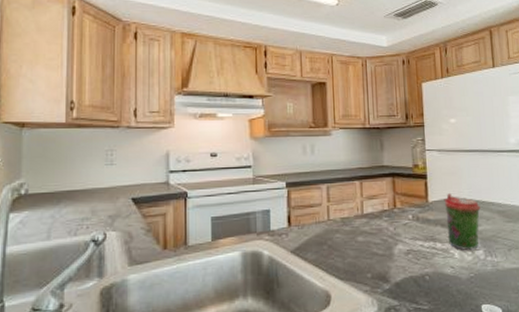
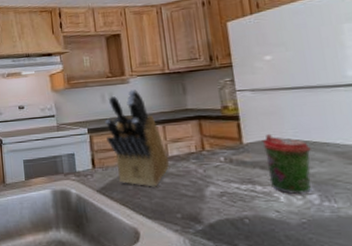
knife block: none [304,143,364,247] -> present [105,90,170,187]

